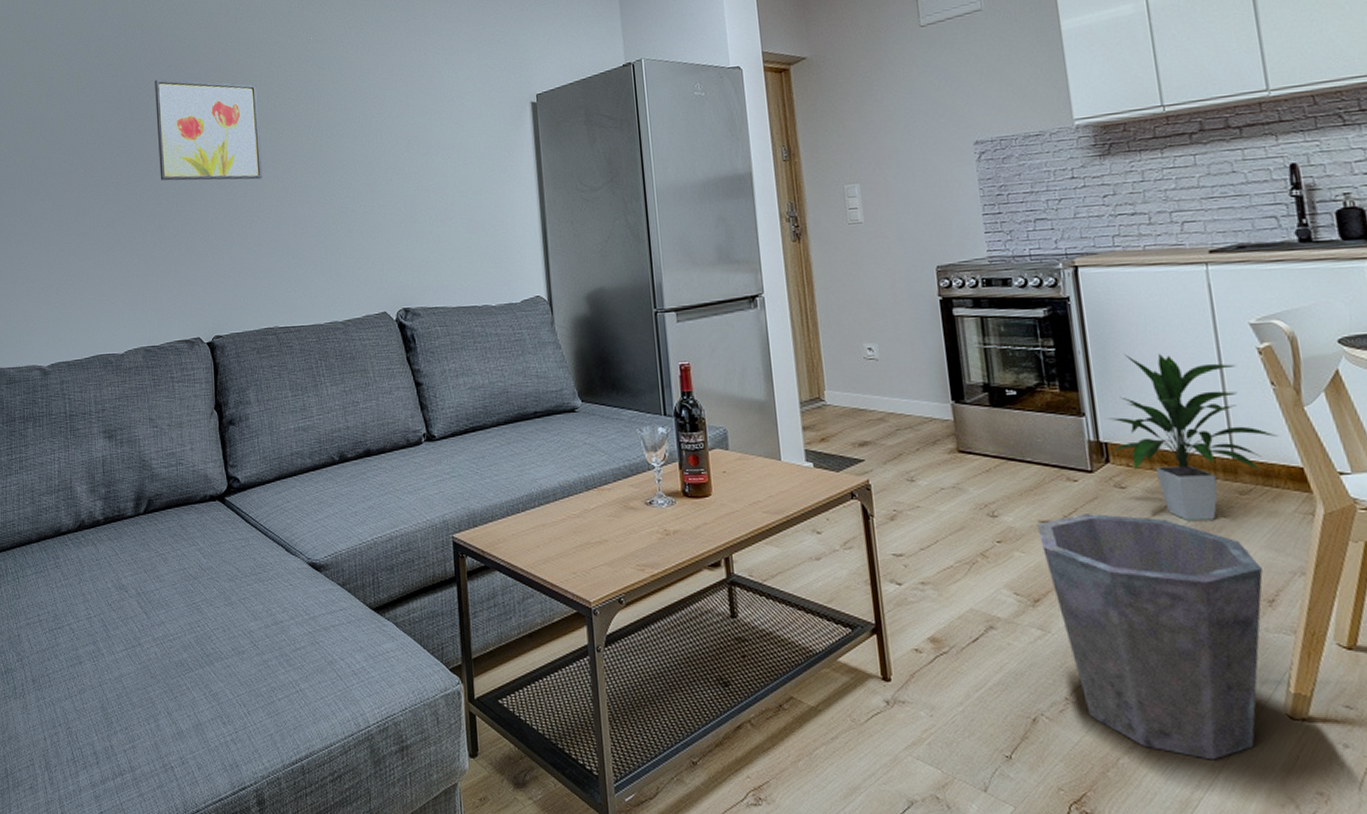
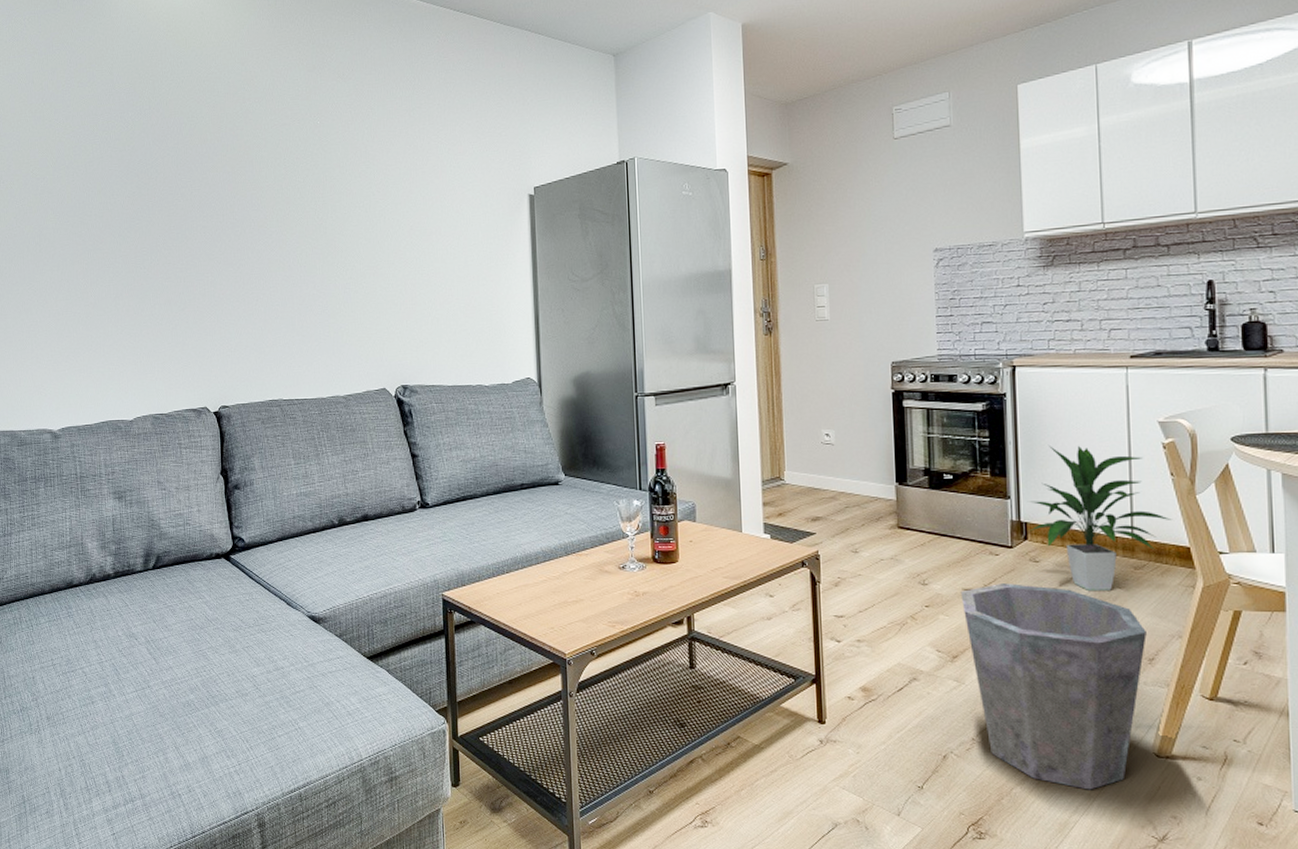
wall art: present [155,79,262,181] -> none [162,156,268,258]

